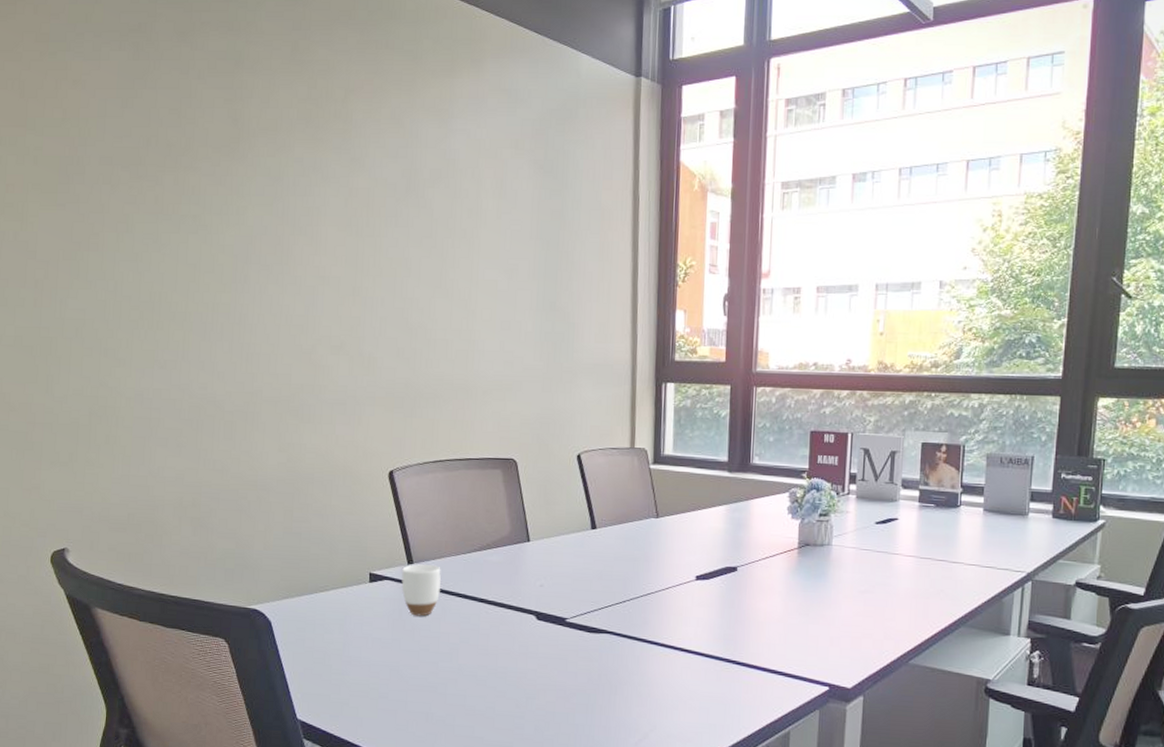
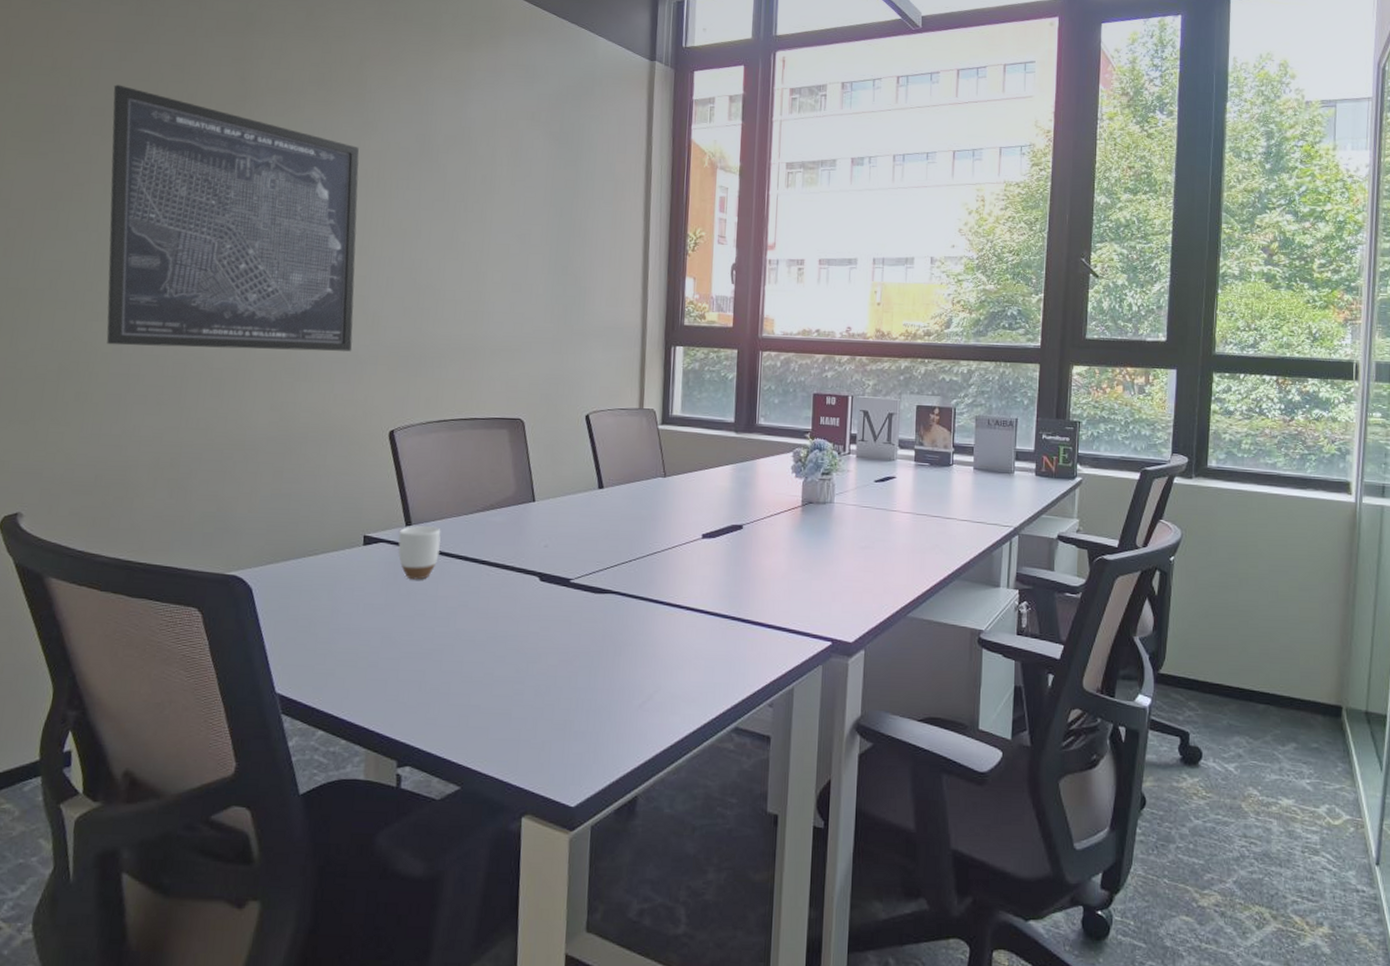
wall art: none [118,132,351,393] -> present [106,84,360,351]

